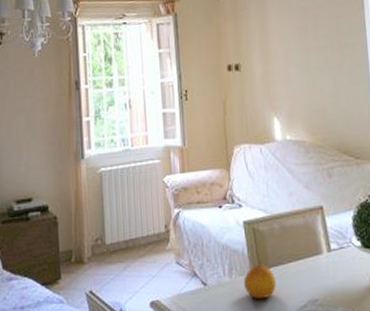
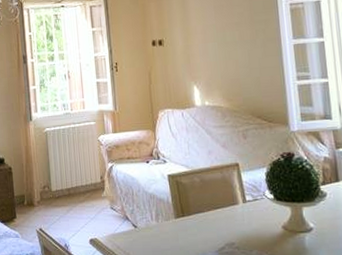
fruit: present [243,263,277,300] -> none [168,210,198,241]

